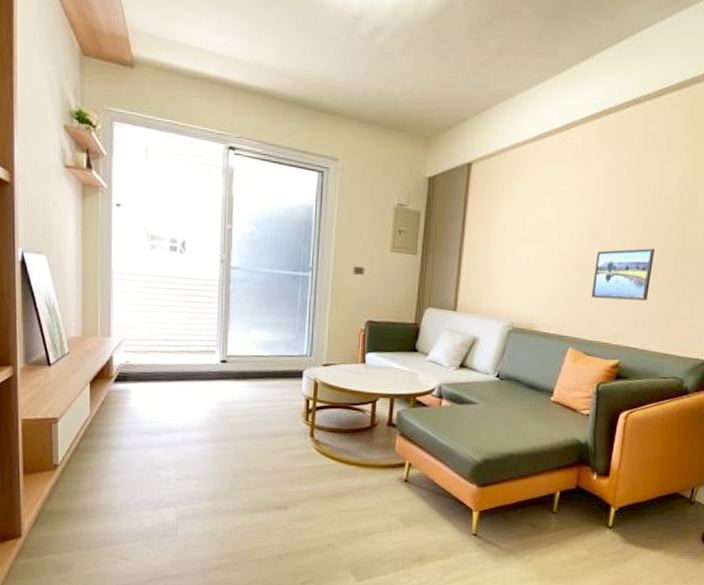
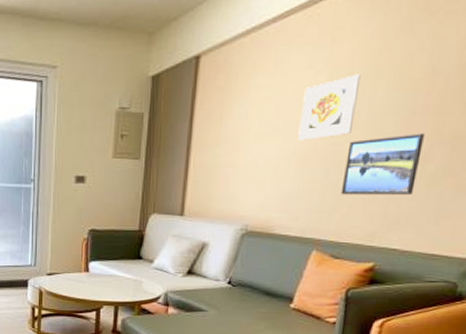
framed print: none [555,193,605,248] -> present [297,74,361,141]

